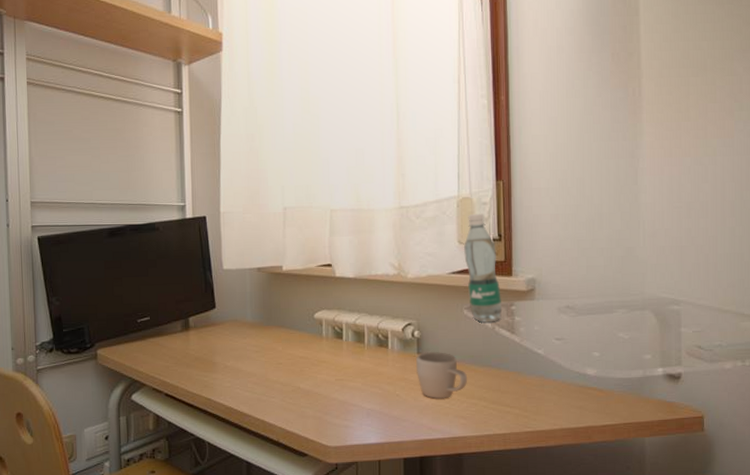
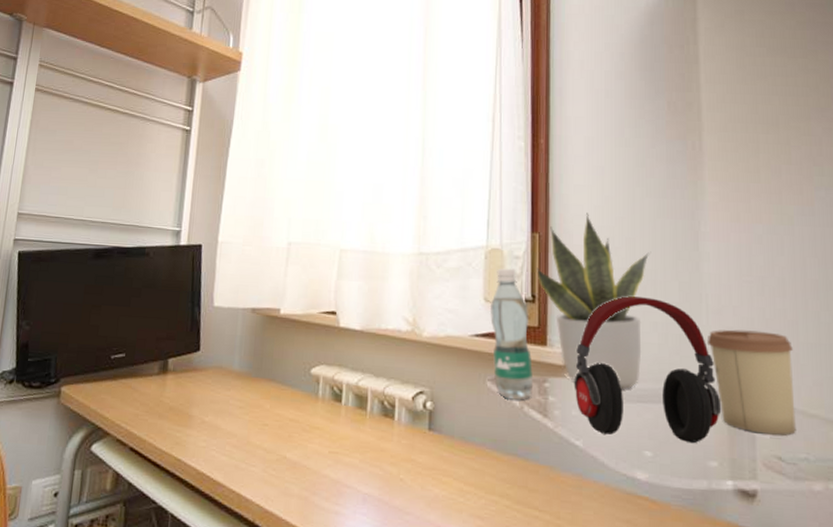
mug: present [416,351,468,399] -> none [426,428,488,491]
potted plant: none [502,159,598,305] -> present [537,212,651,389]
headphones: none [535,228,655,343] -> present [574,296,722,444]
cup: none [643,247,713,329] -> present [706,329,796,435]

